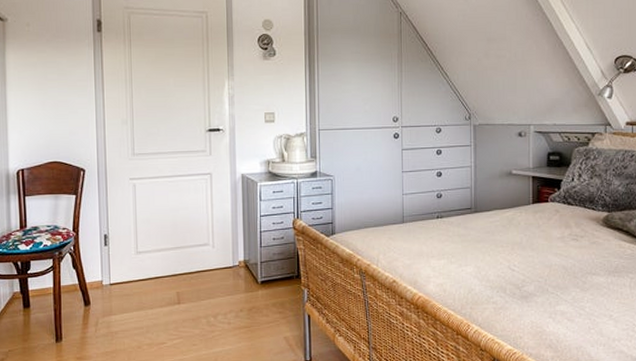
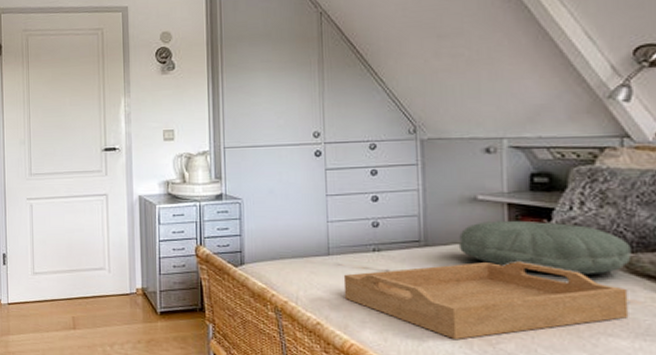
serving tray: none [414,222,605,286] -> present [343,262,629,339]
pillow: none [498,189,609,231] -> present [458,220,632,276]

